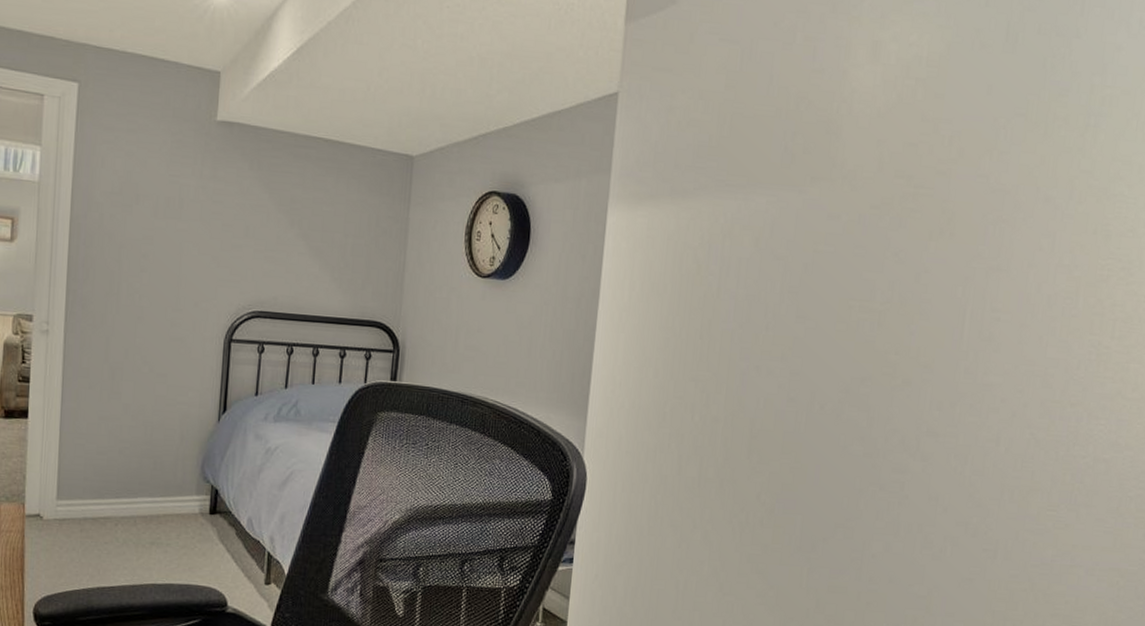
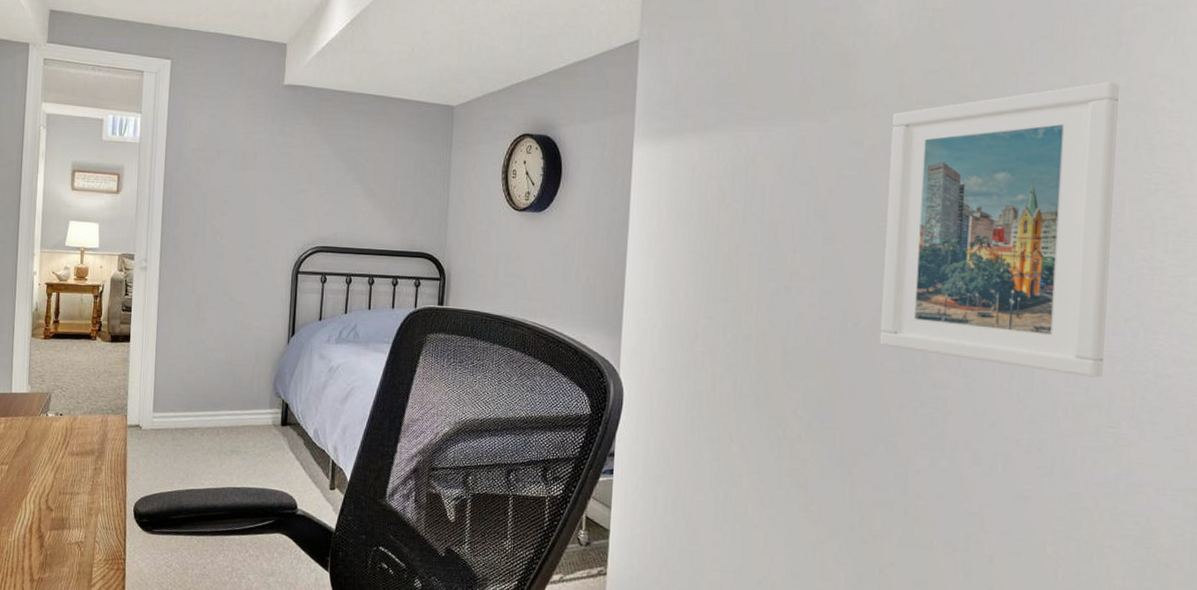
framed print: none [844,163,1084,462] -> present [880,81,1119,378]

